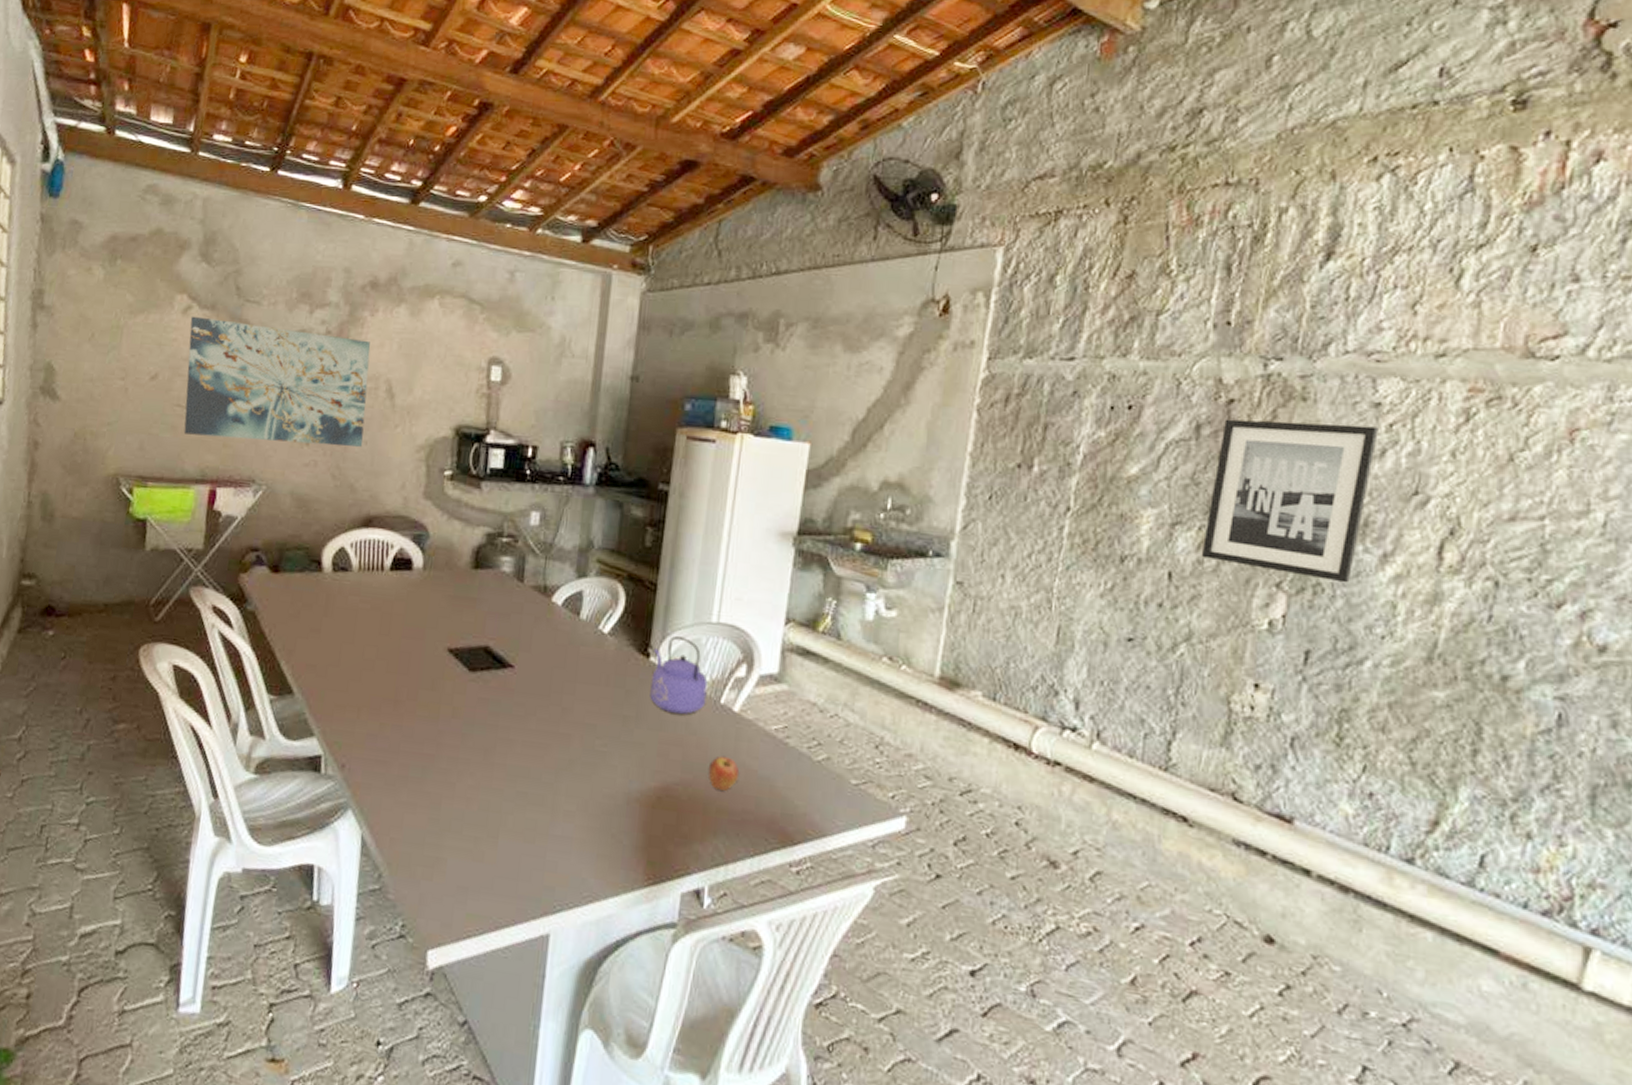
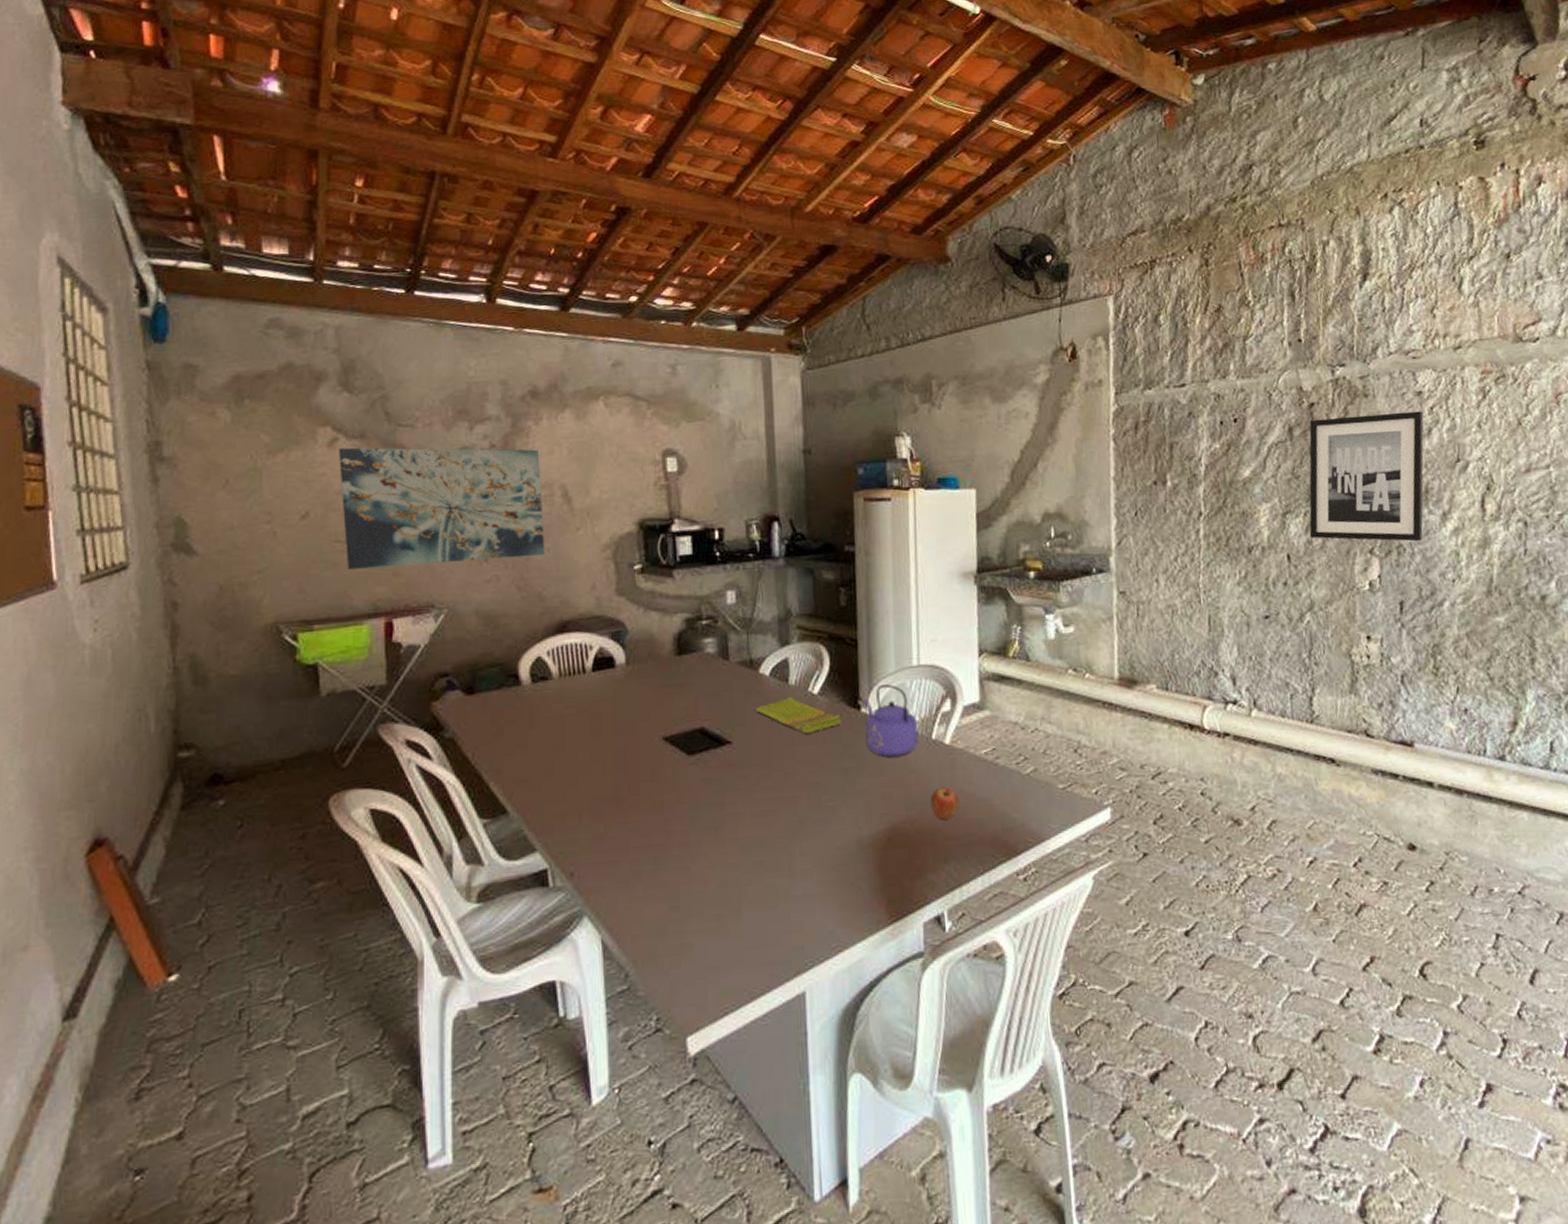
dish towel: none [543,630,628,673] -> present [756,696,841,734]

